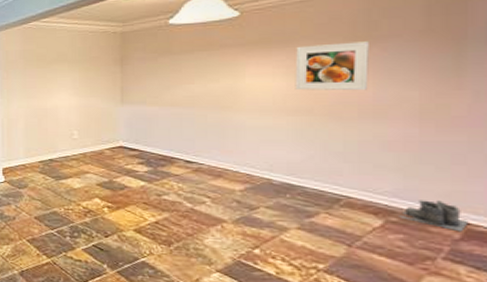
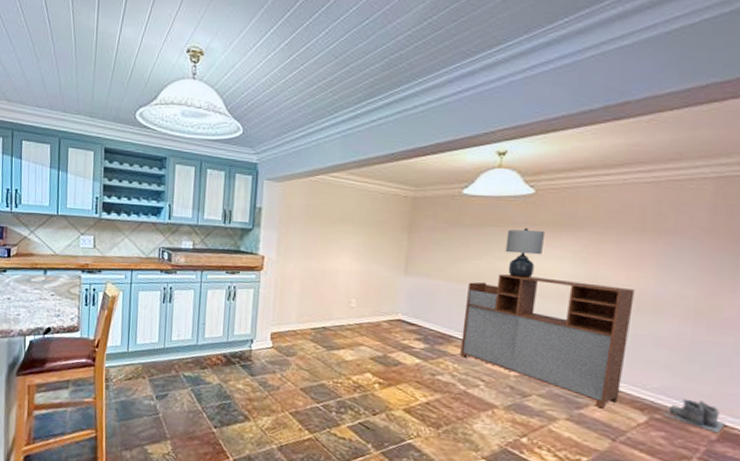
storage cabinet: none [183,94,354,216] -> present [460,274,635,409]
lamp: none [216,49,255,96] -> present [505,227,546,278]
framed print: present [295,41,369,91] -> none [580,231,656,284]

